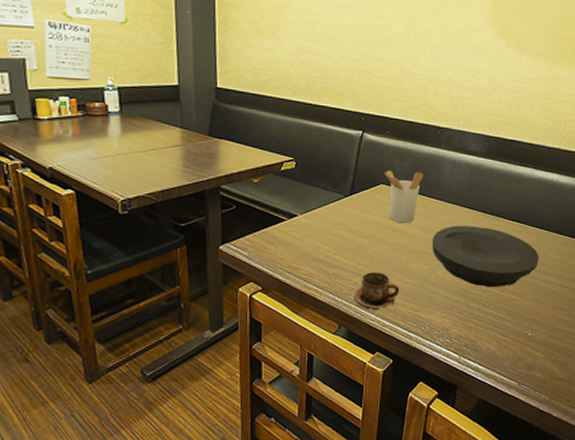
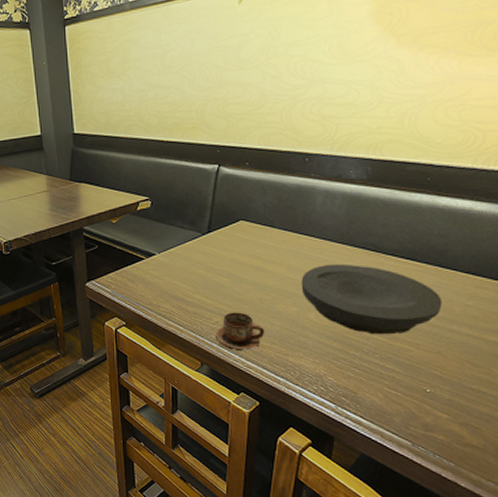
utensil holder: present [384,170,423,223] -> none [244,205,289,262]

